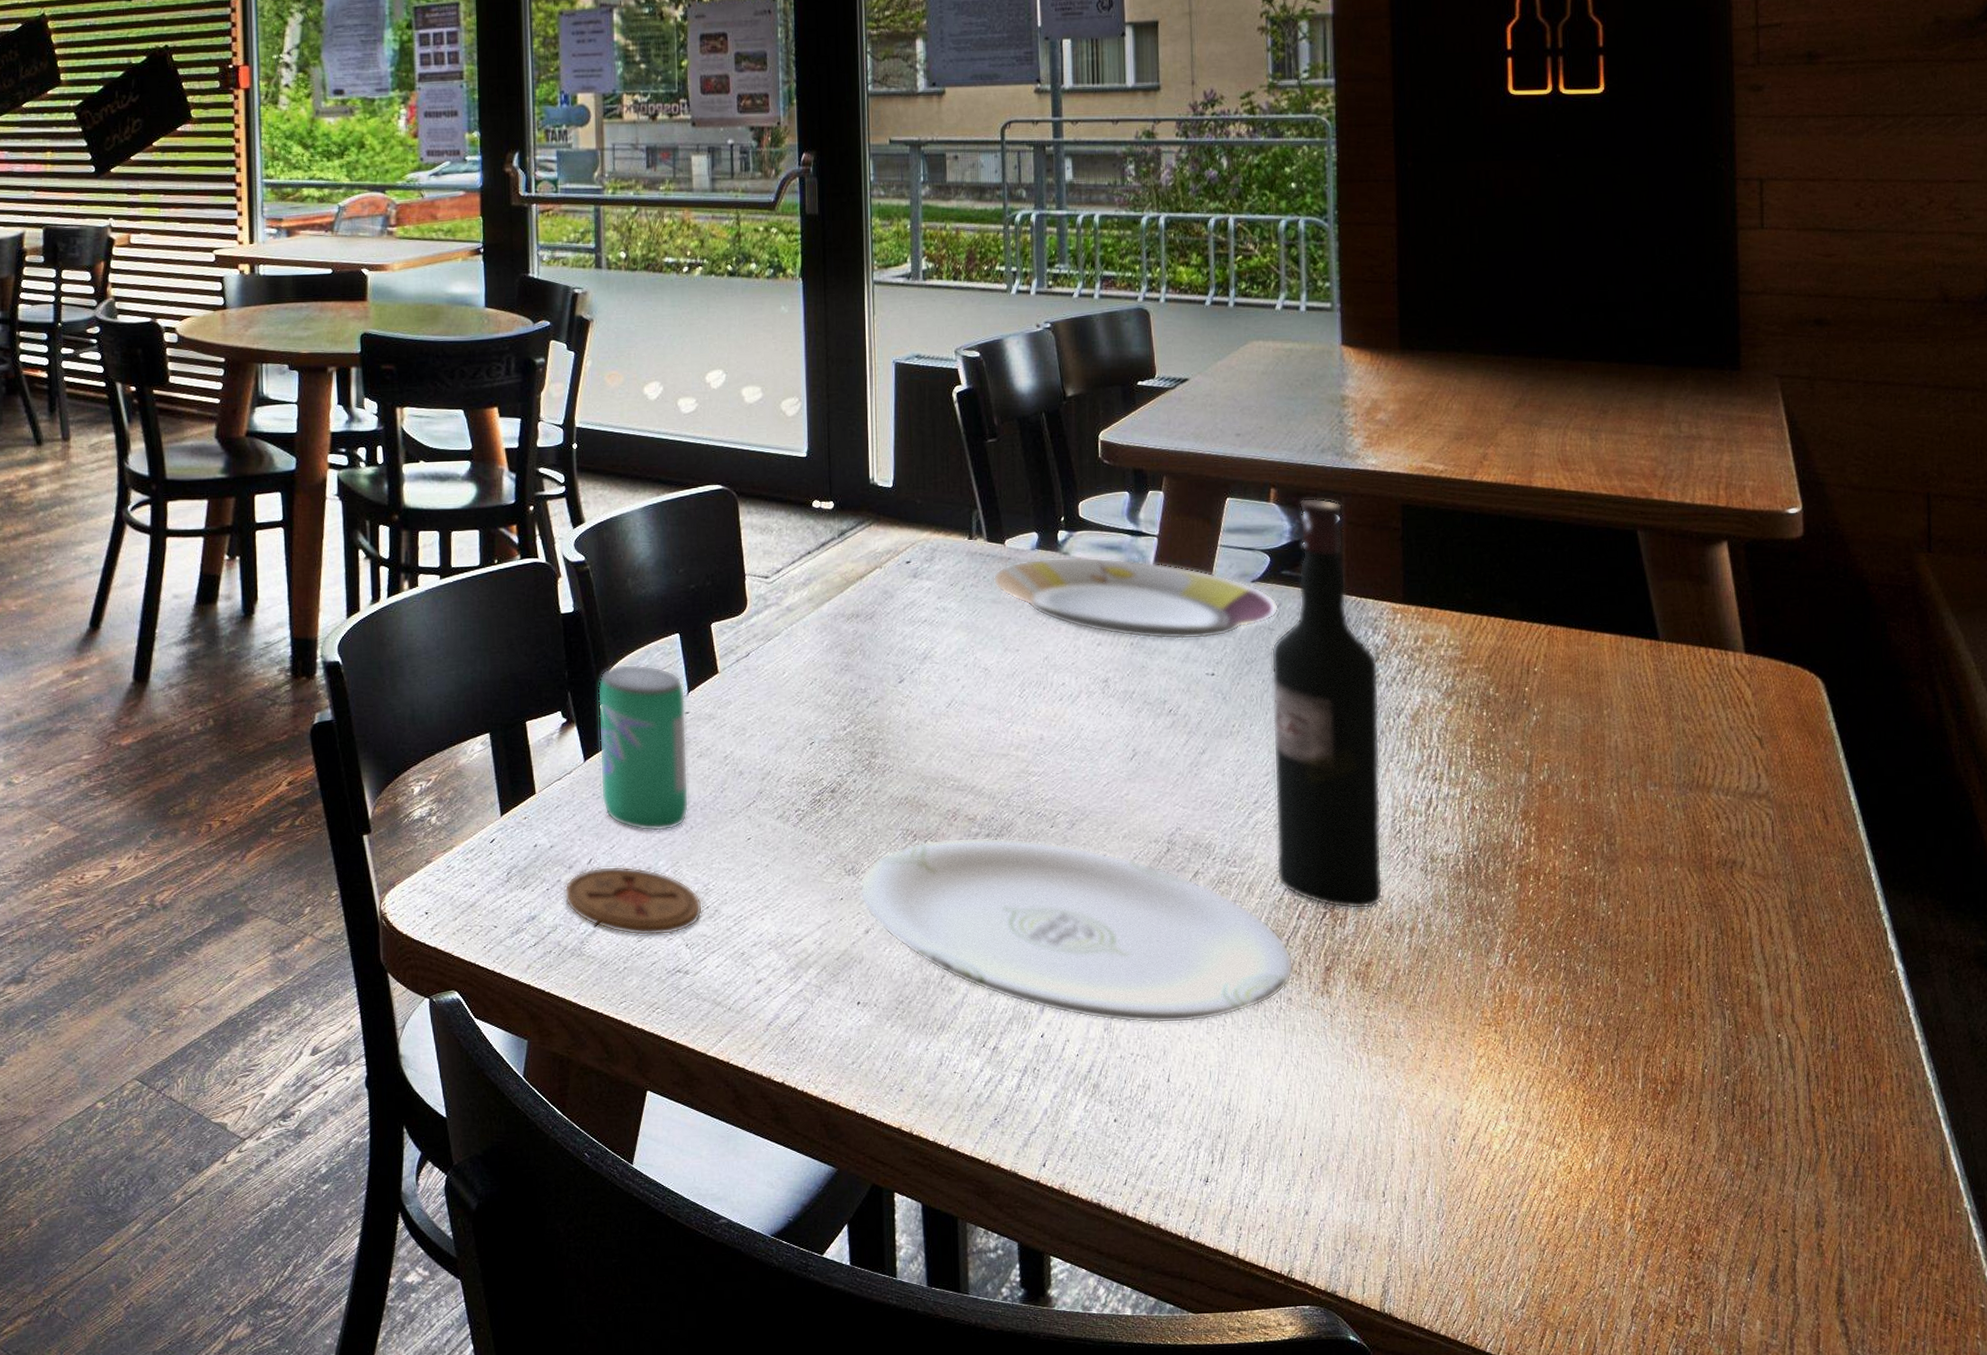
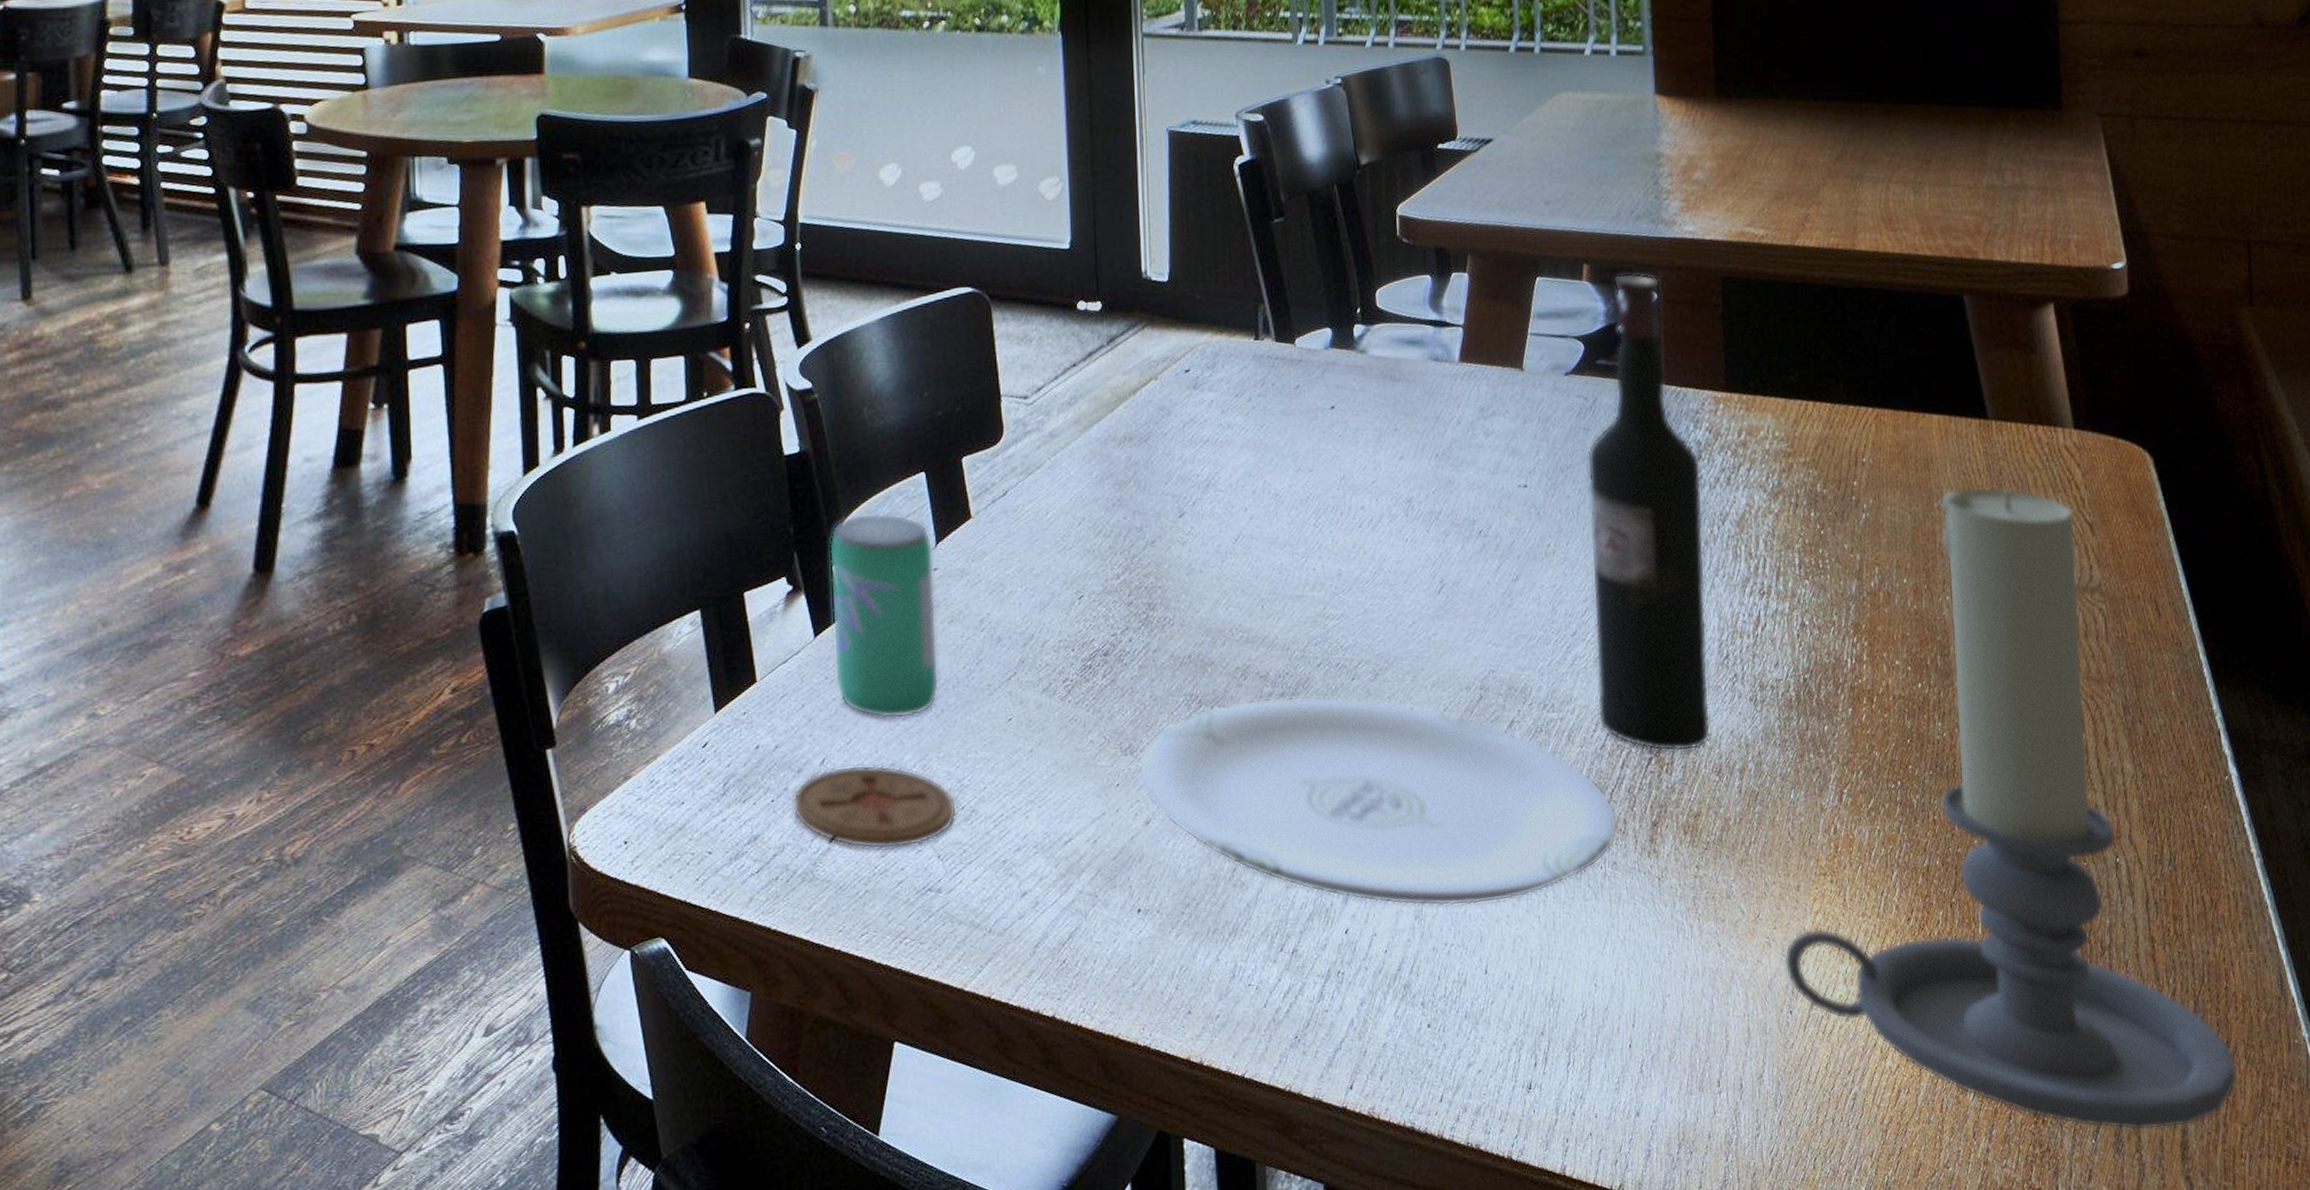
plate: present [993,557,1279,640] -> none [1282,354,1594,448]
candle holder: none [1448,699,1897,1276] -> present [1784,487,2238,1131]

